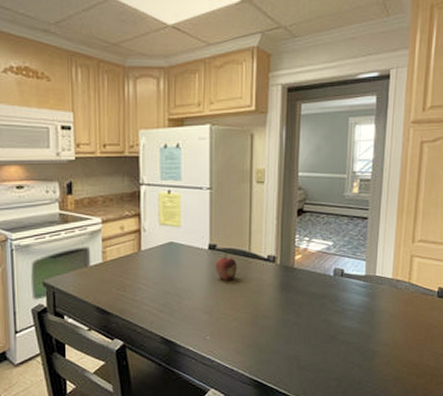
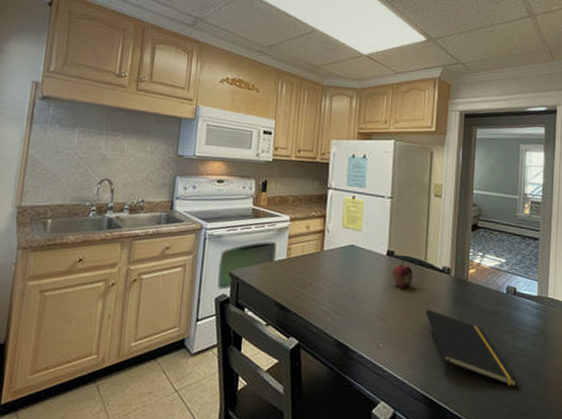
notepad: none [251,298,345,364] -> present [425,309,518,388]

